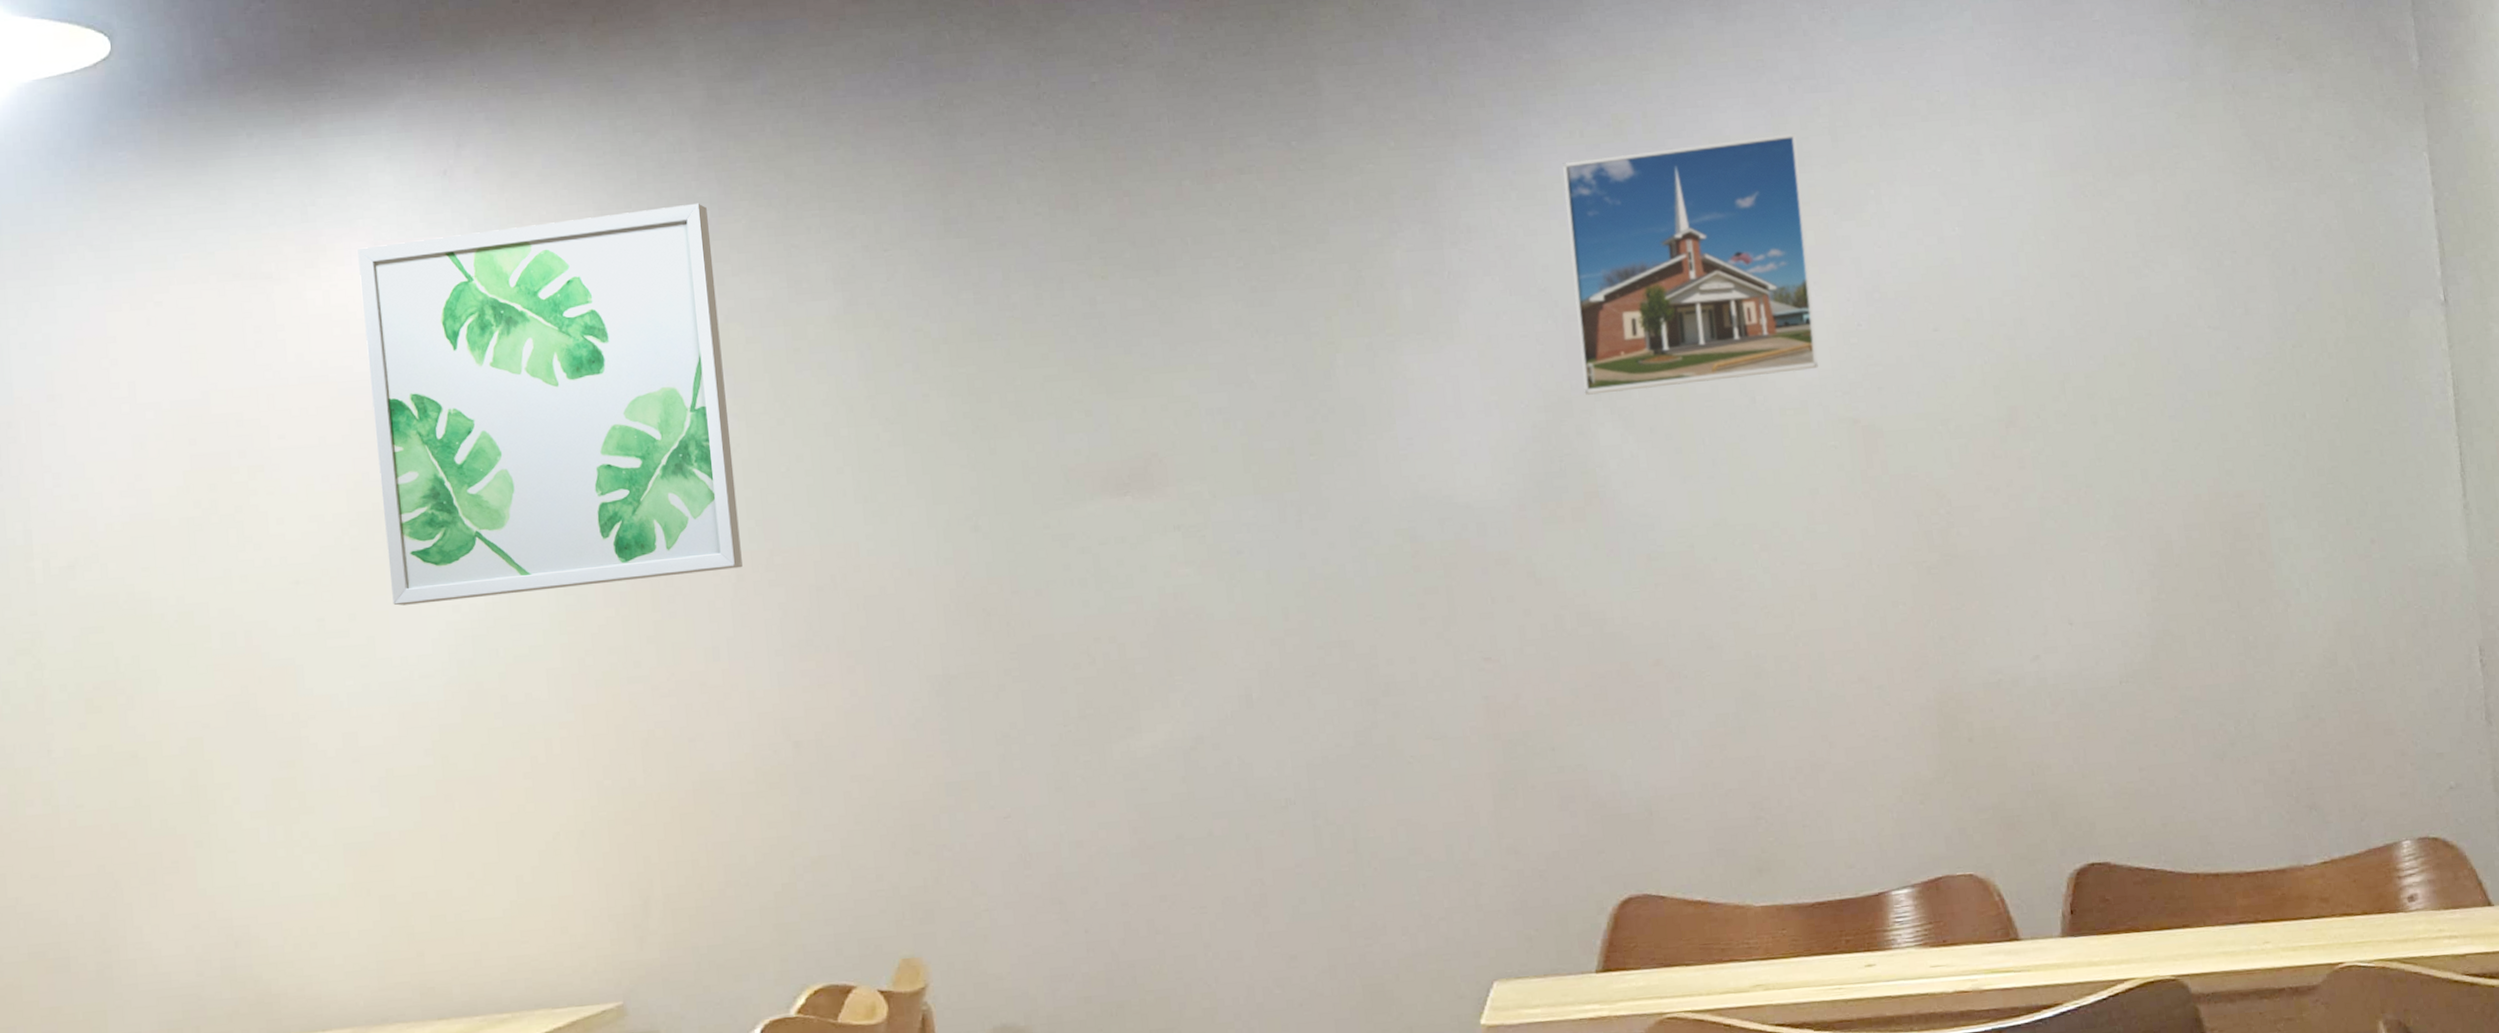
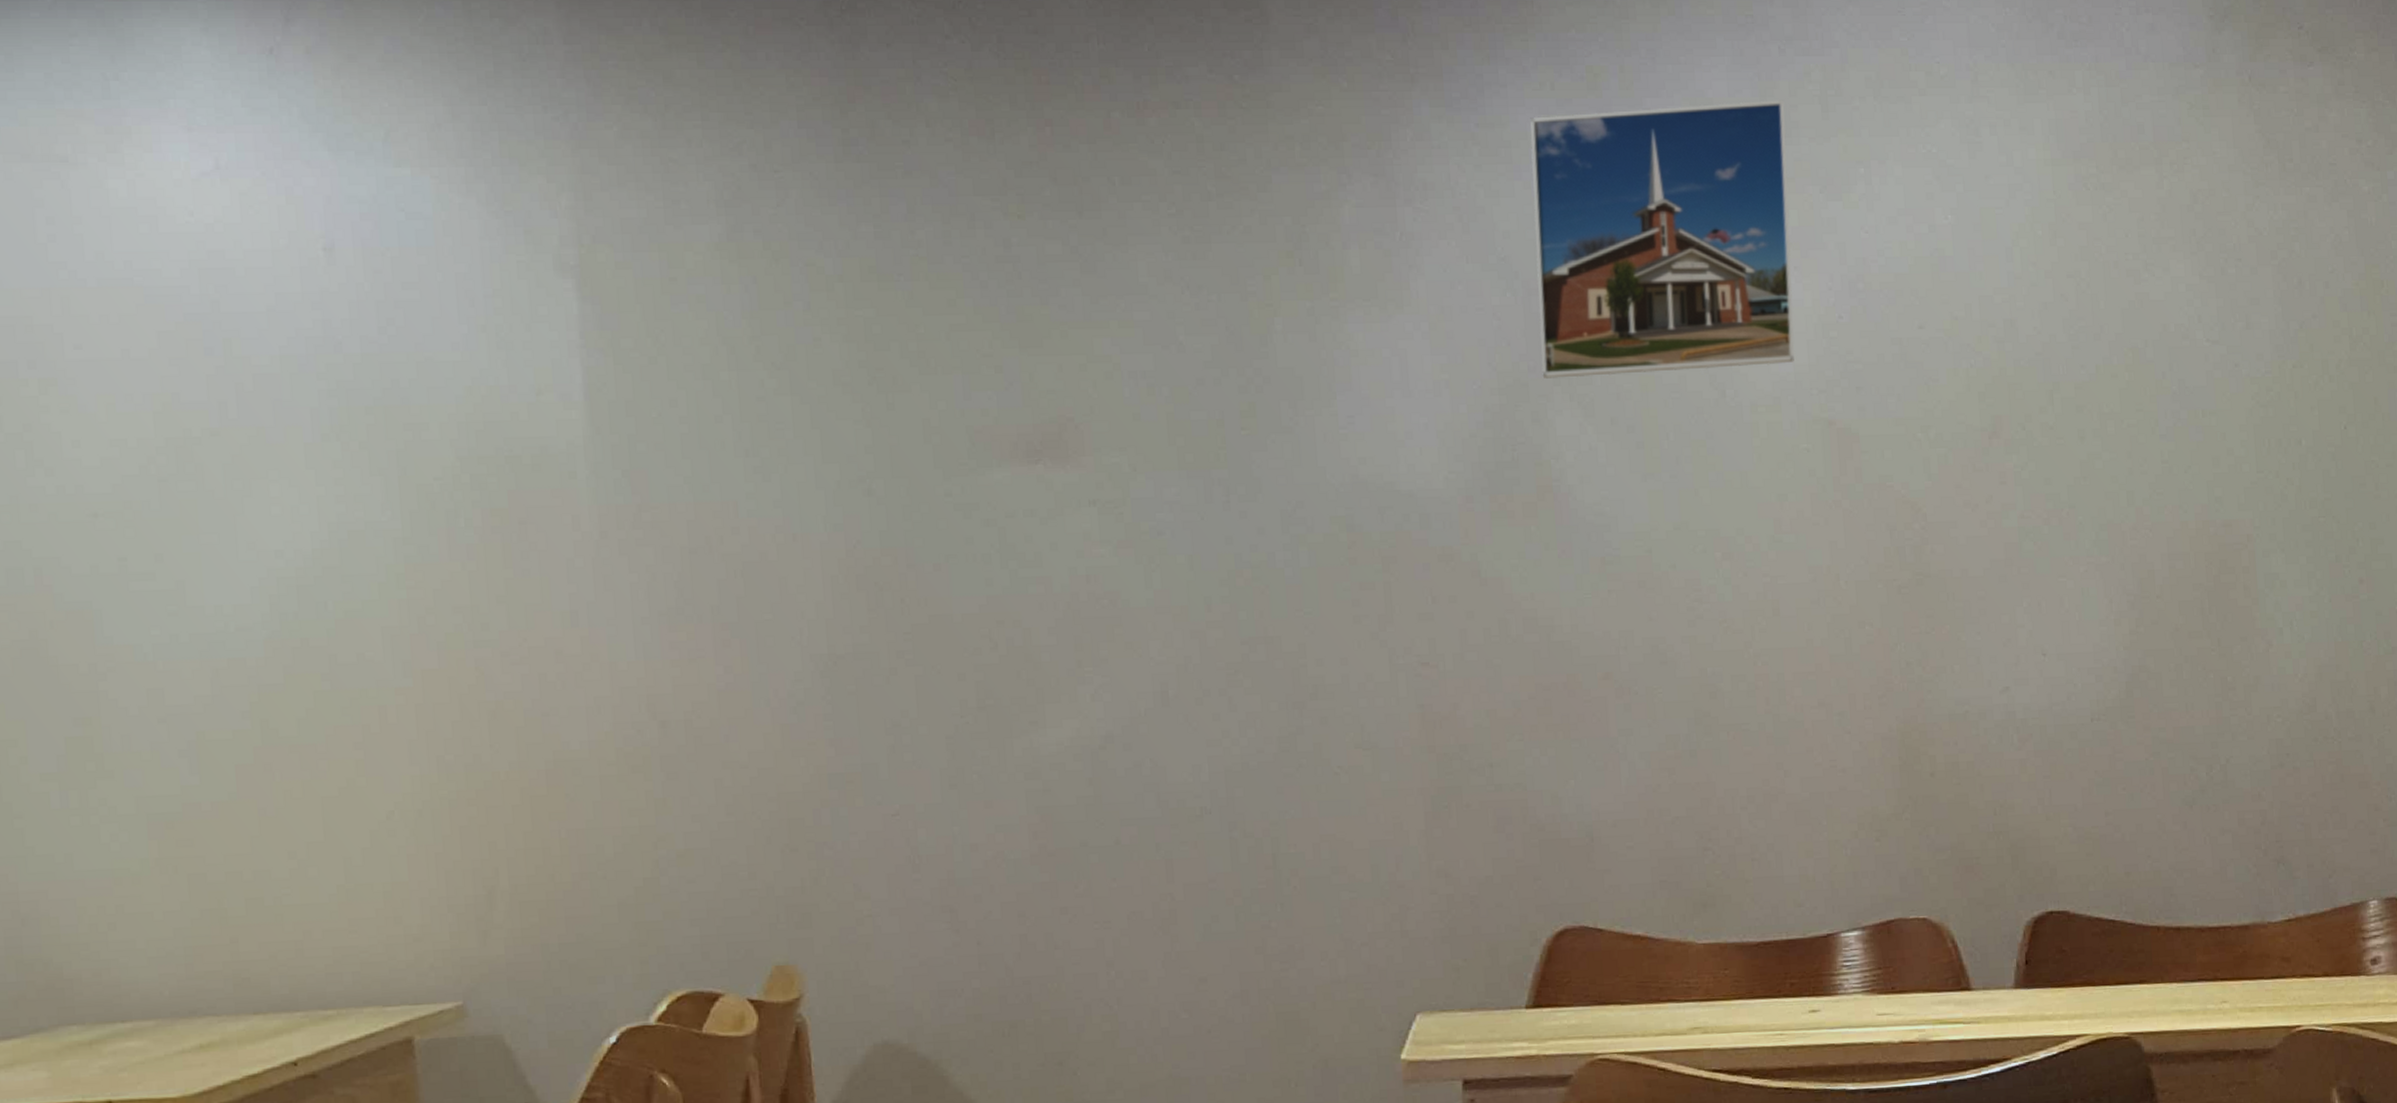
wall art: present [358,203,743,606] -> none [168,104,606,547]

